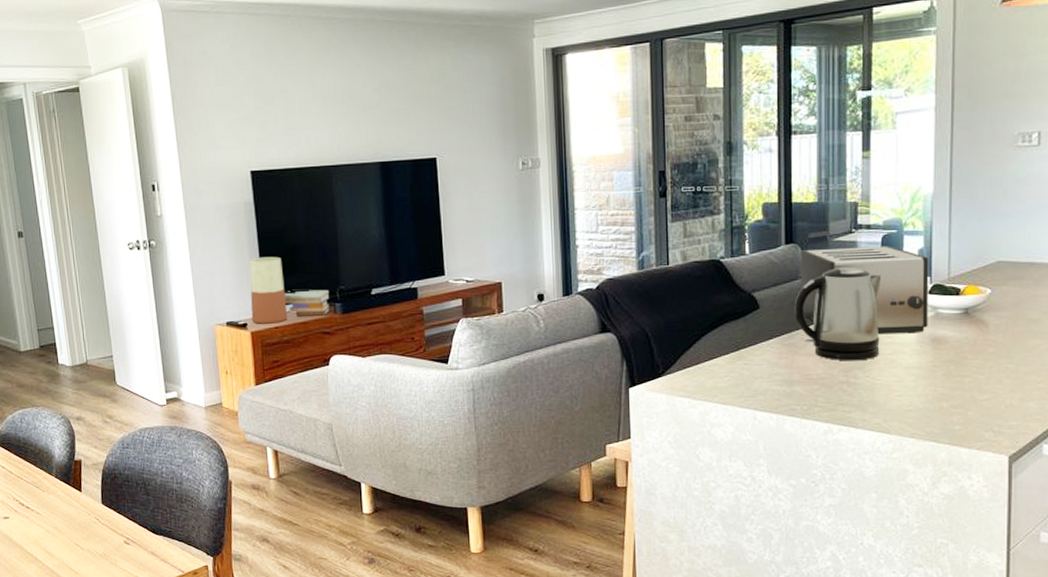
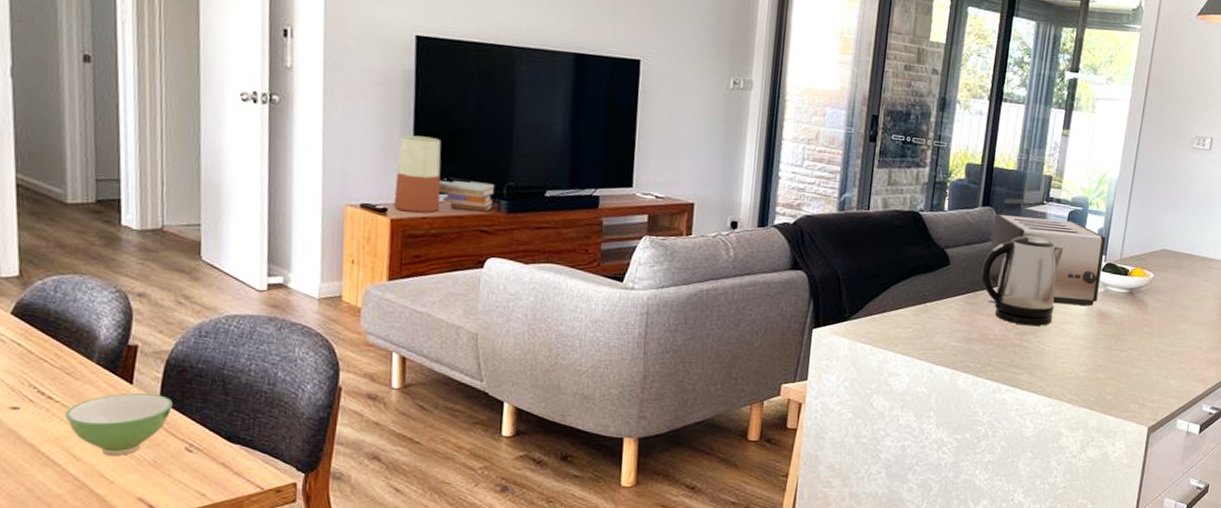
bowl: none [39,498,112,552] -> present [65,392,174,456]

